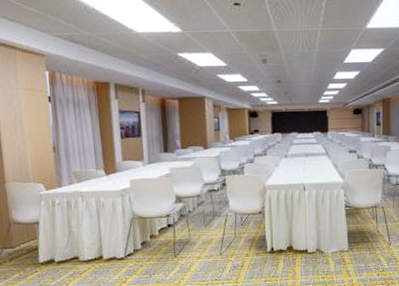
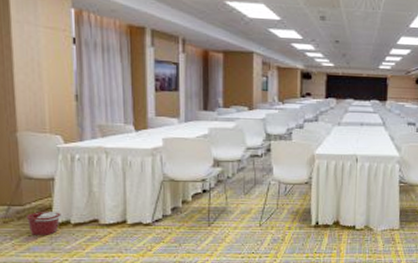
bucket: none [16,251,47,274] -> present [26,210,62,235]

